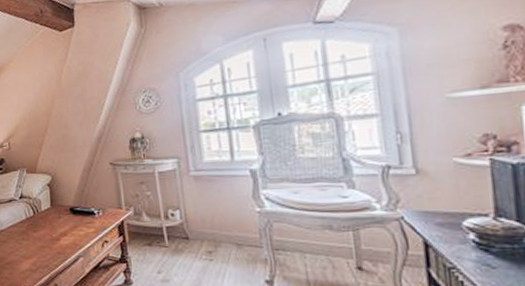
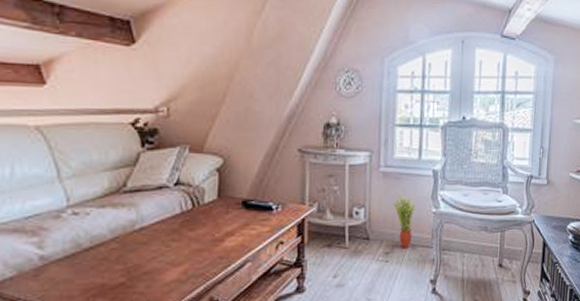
potted plant: none [210,195,237,247] -> present [394,194,415,248]

